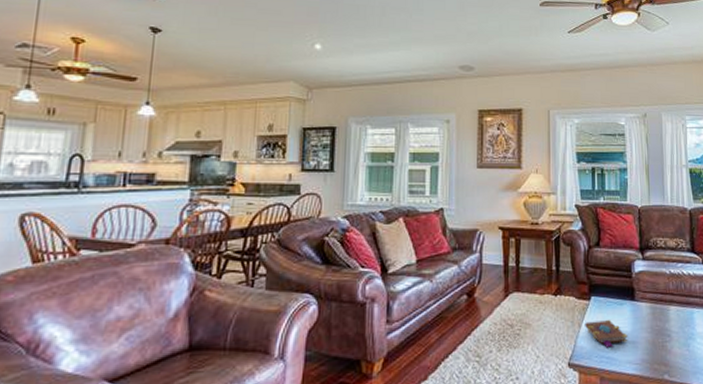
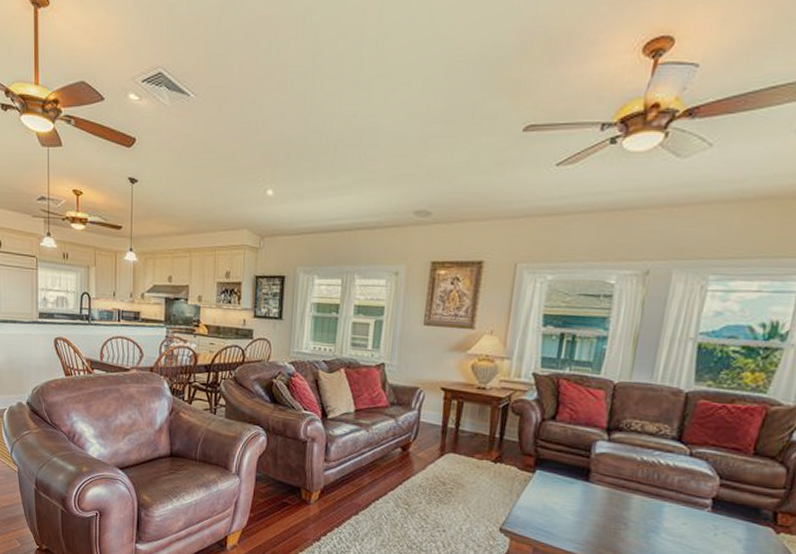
book: present [585,319,628,348] -> none [524,493,574,523]

